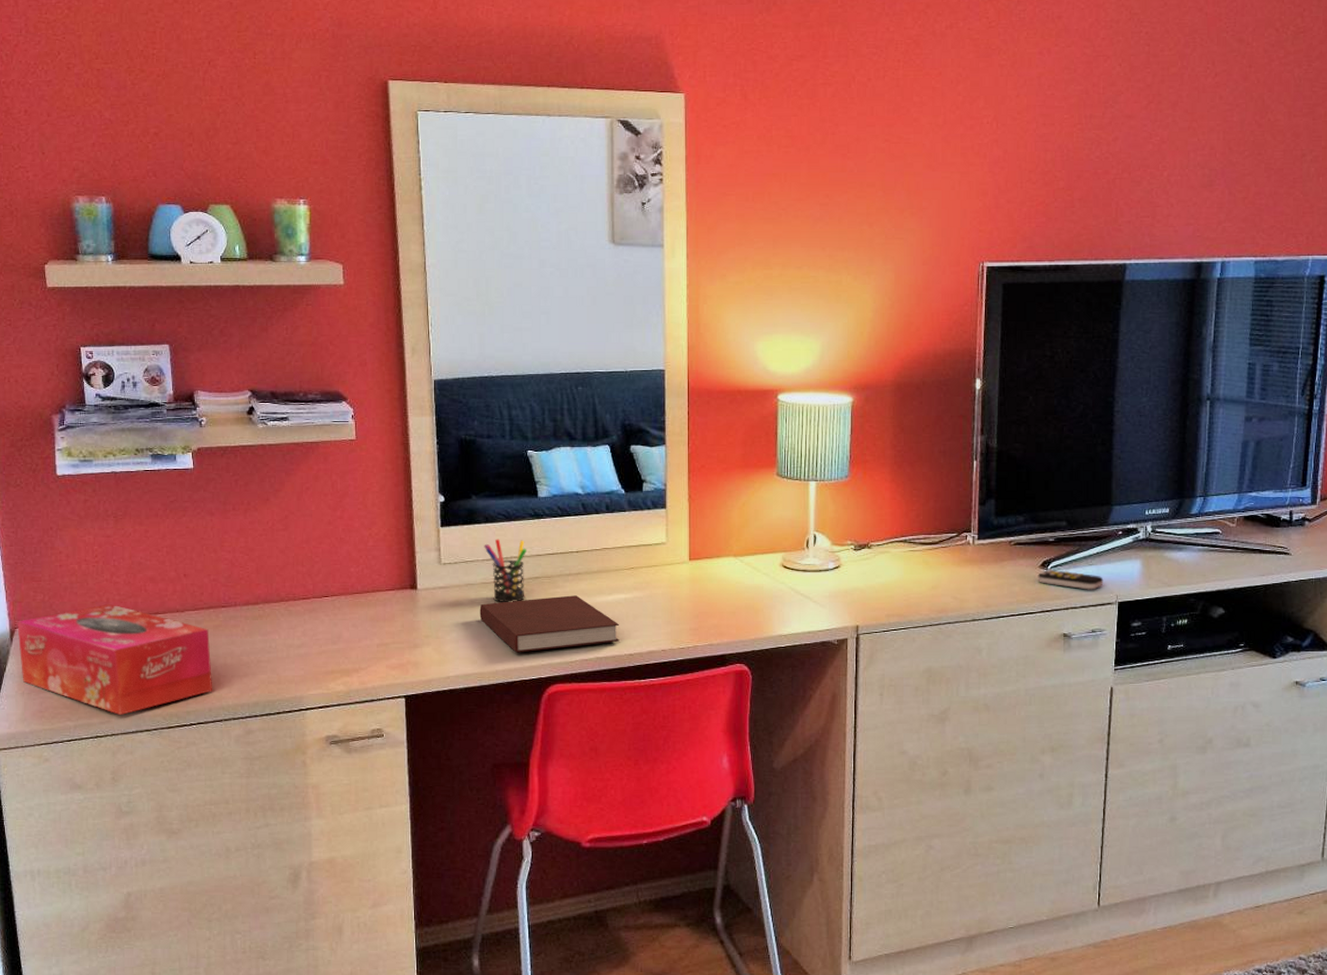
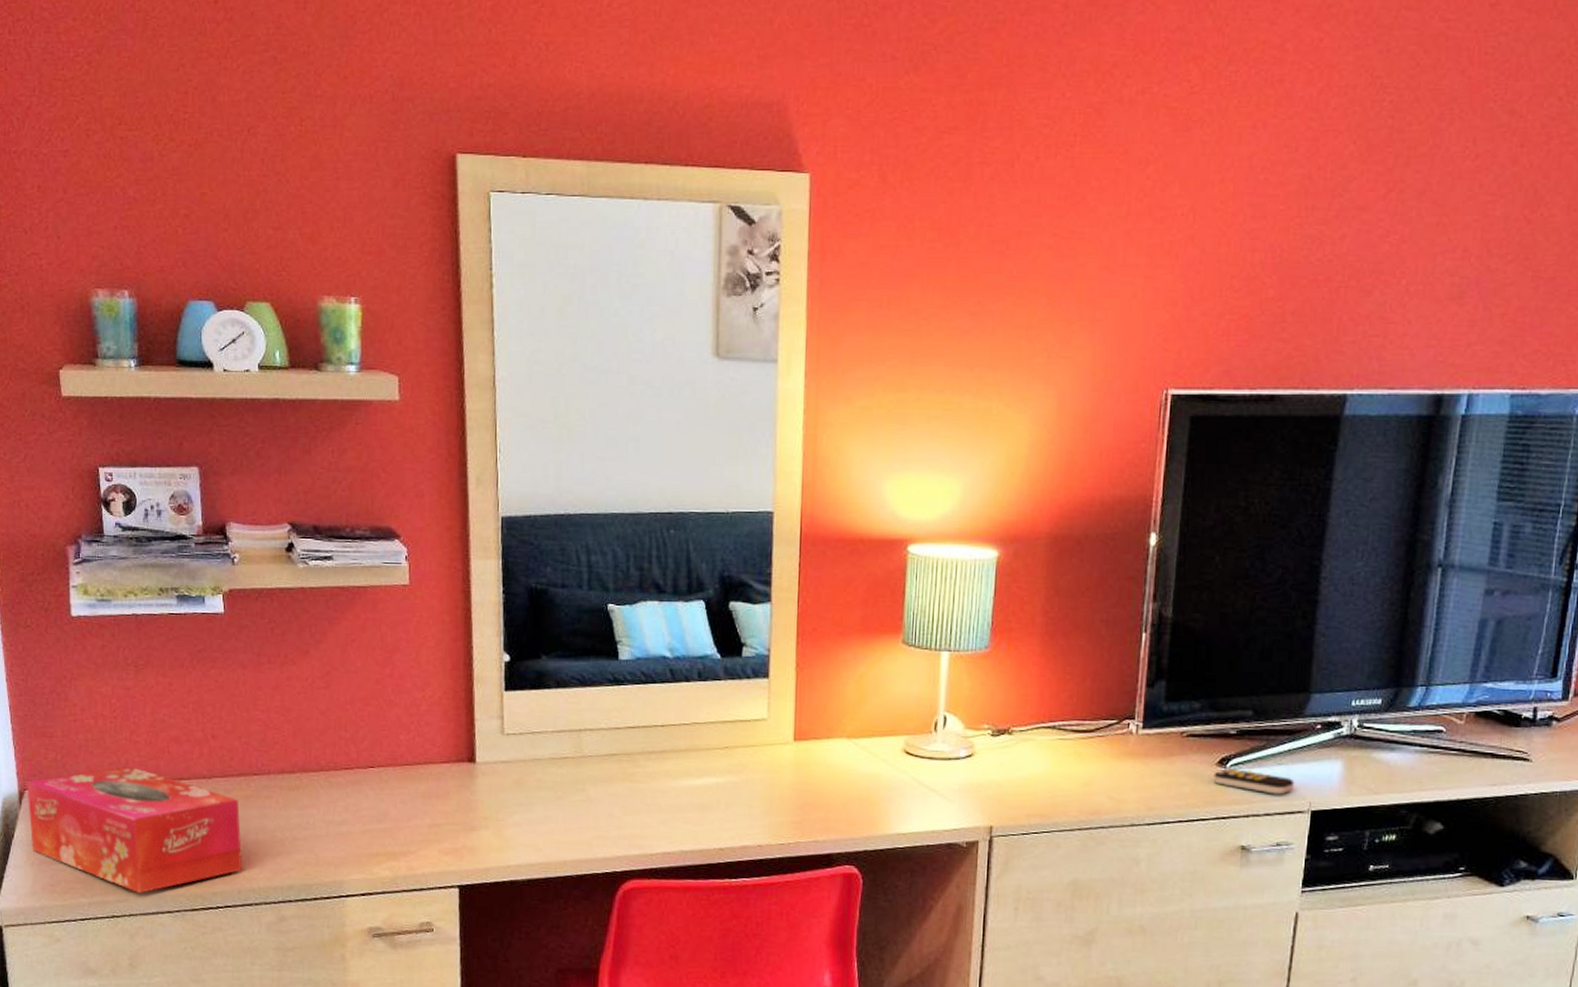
notebook: present [479,595,620,653] -> none [547,777,709,842]
pen holder: present [484,539,527,602] -> none [554,707,604,782]

